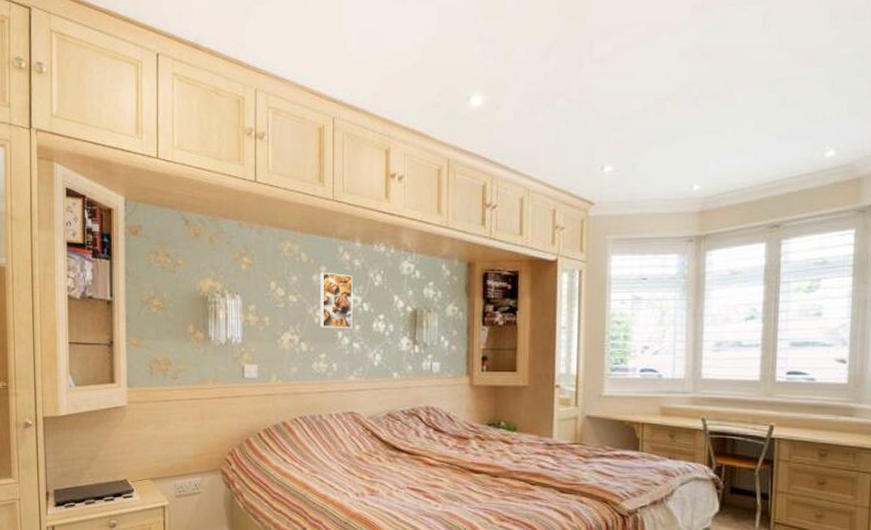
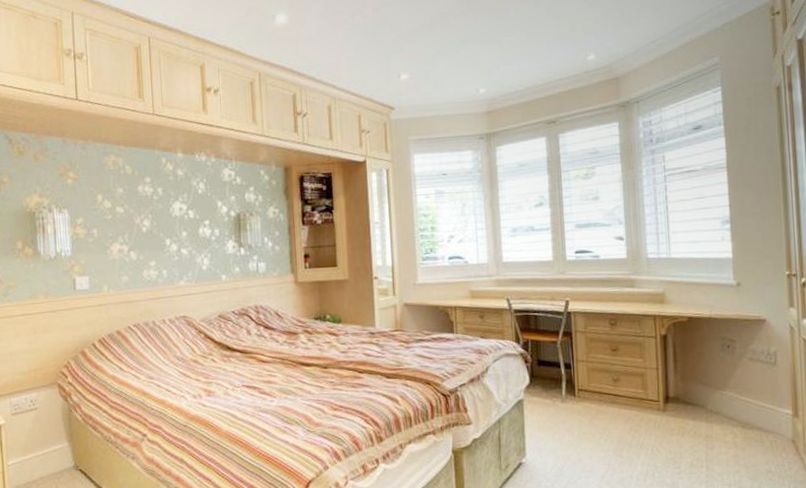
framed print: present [320,272,353,329] -> none [145,182,180,237]

